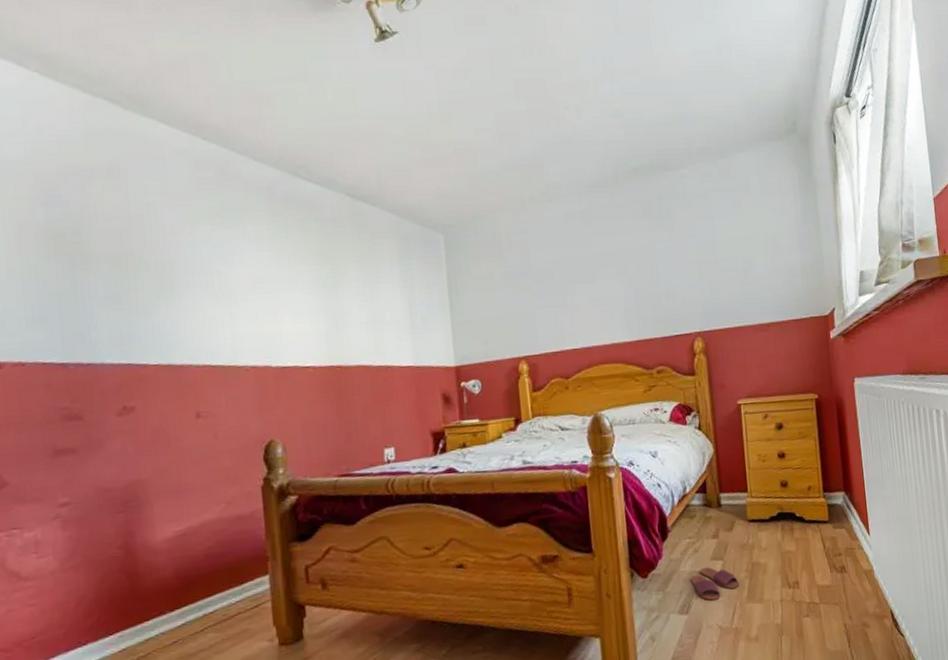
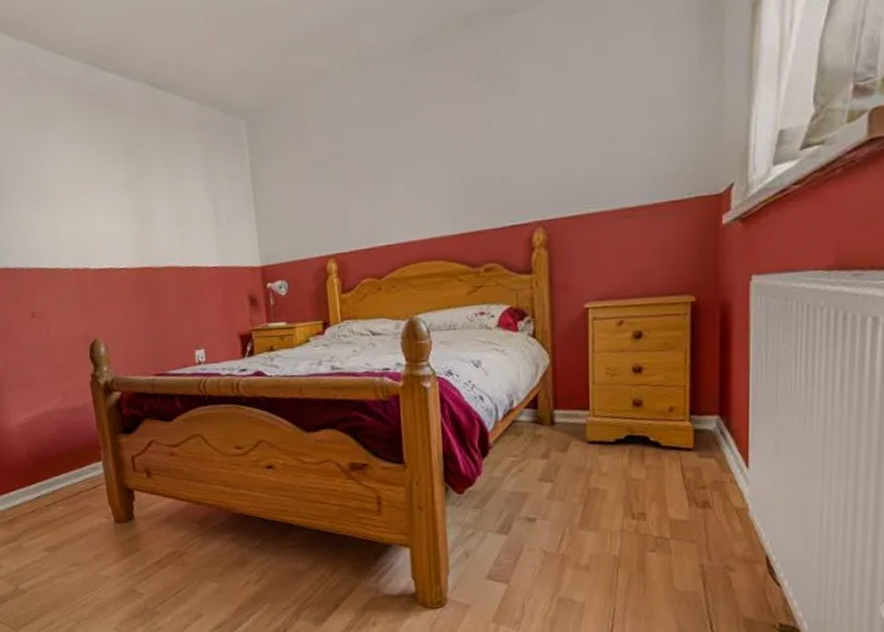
slippers: present [691,567,740,601] -> none [513,488,571,523]

